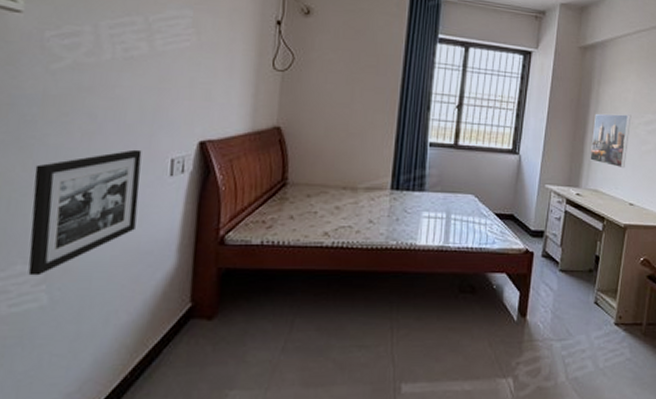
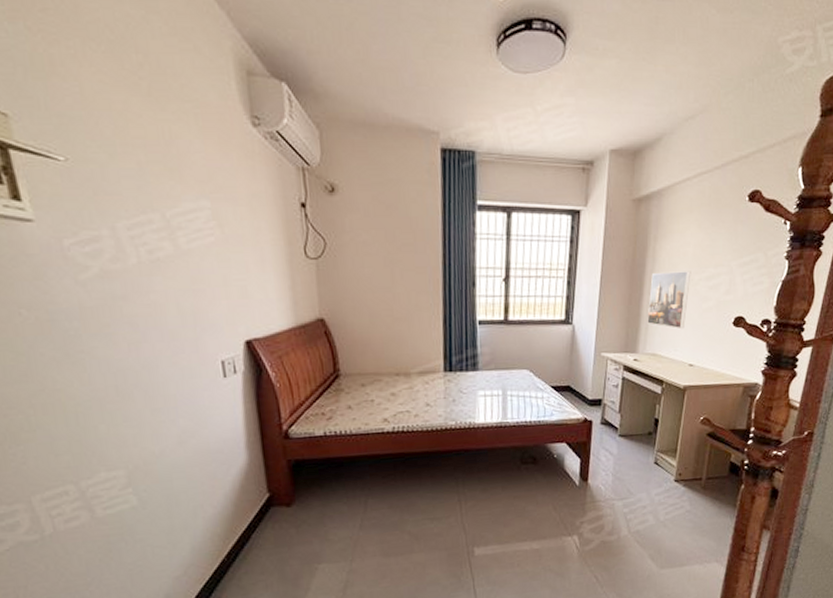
picture frame: present [28,149,142,276] -> none [92,354,202,481]

